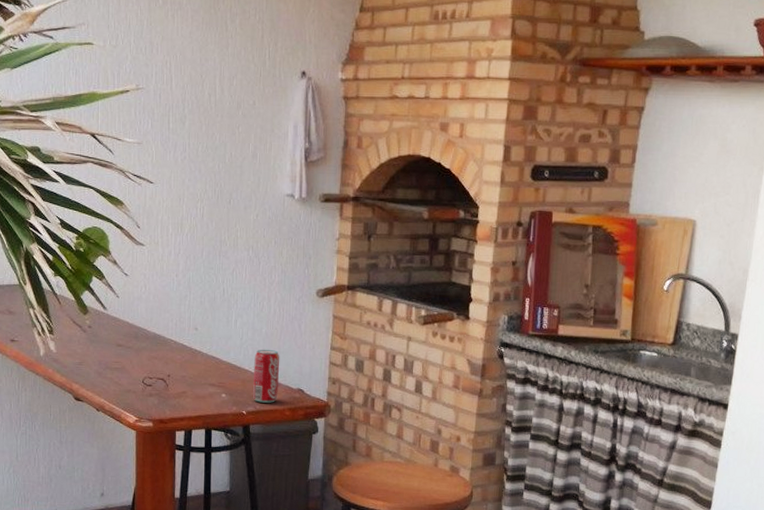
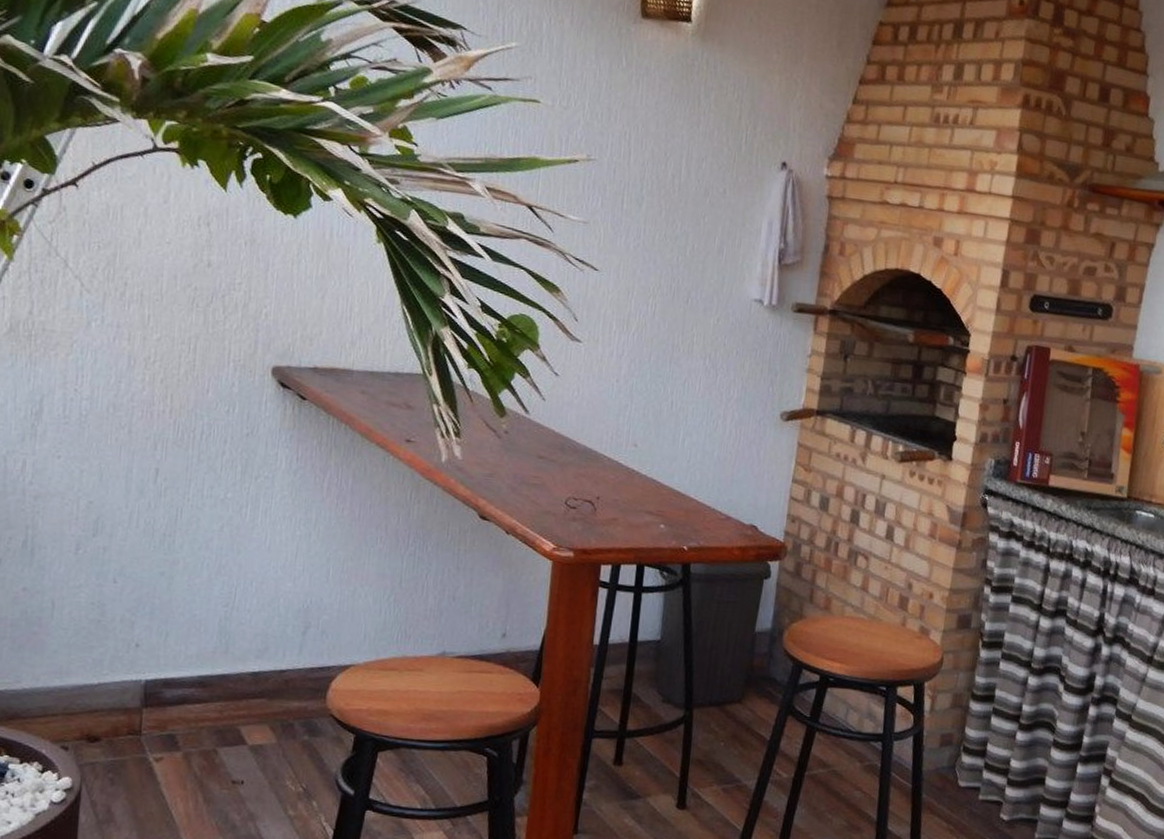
beverage can: present [252,349,280,403] -> none [696,475,733,539]

